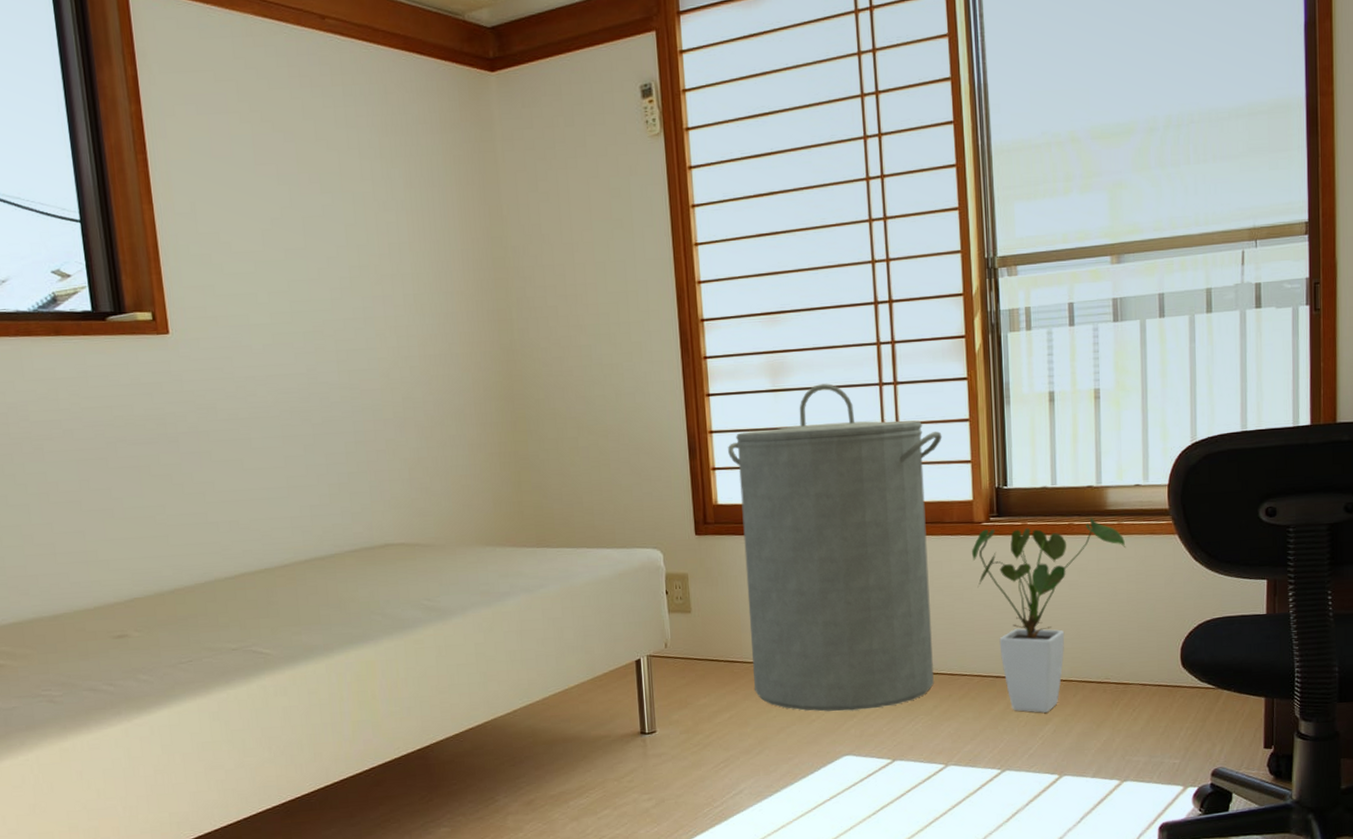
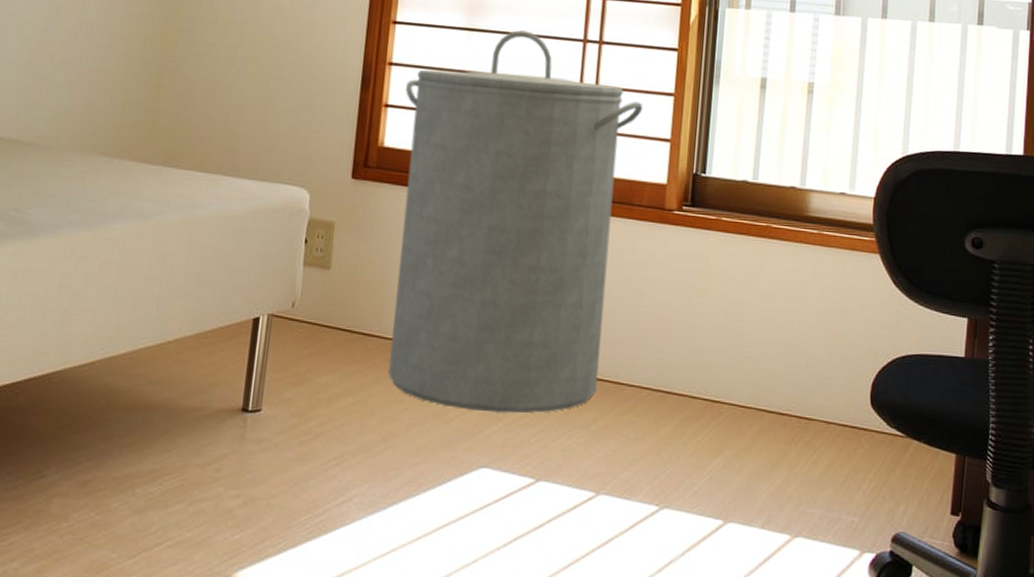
house plant: present [971,517,1126,713] -> none [657,218,824,442]

